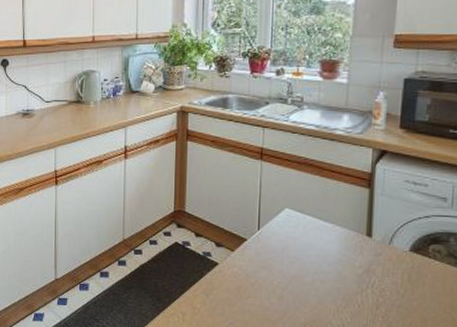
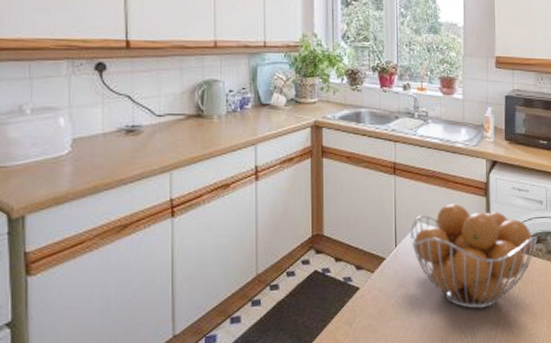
fruit basket: none [275,192,437,303] -> present [410,203,538,309]

